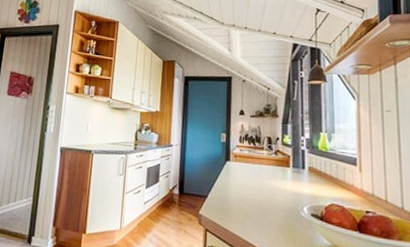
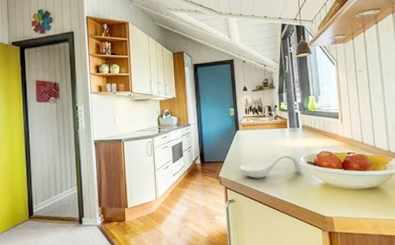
spoon rest: none [225,197,306,226] -> present [240,153,304,178]

